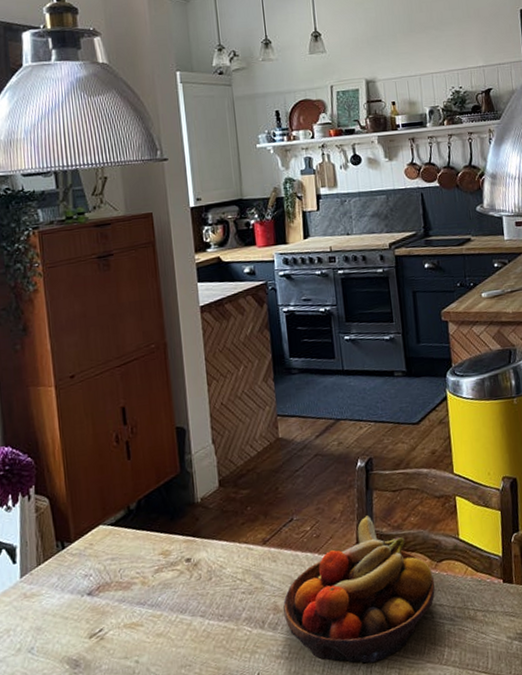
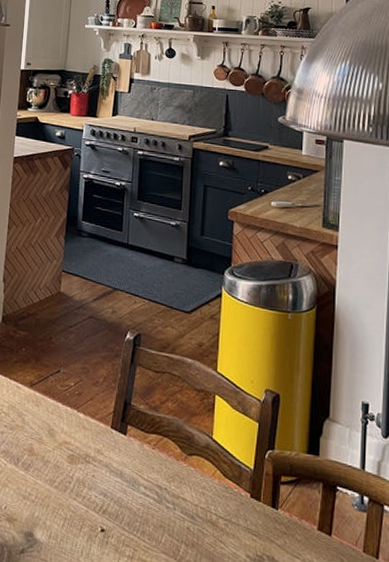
fruit bowl: present [283,515,436,663] -> none [37,388,182,535]

